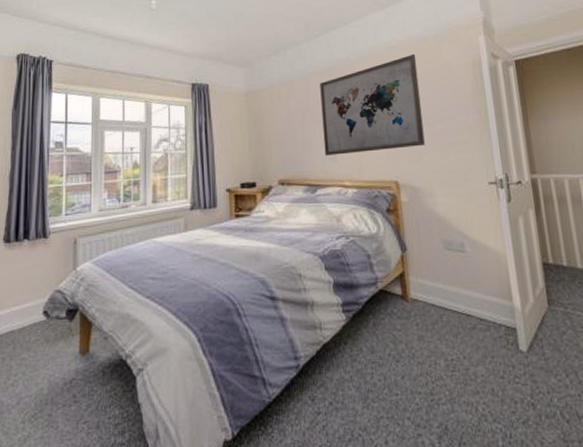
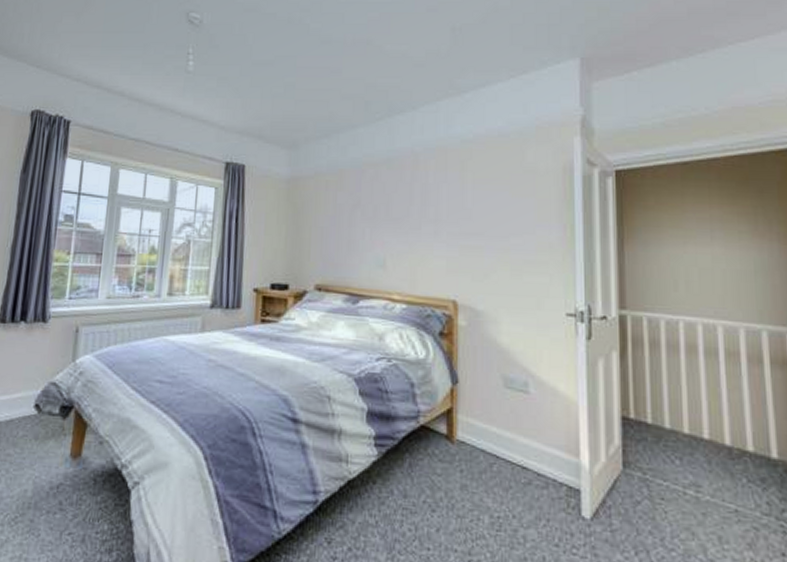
wall art: present [320,54,425,156] -> none [373,152,494,263]

